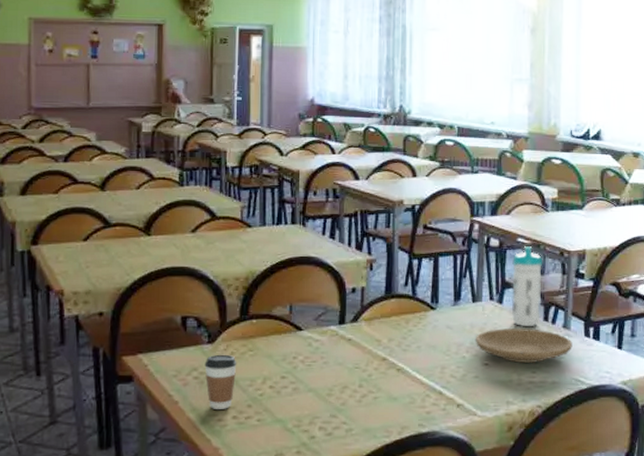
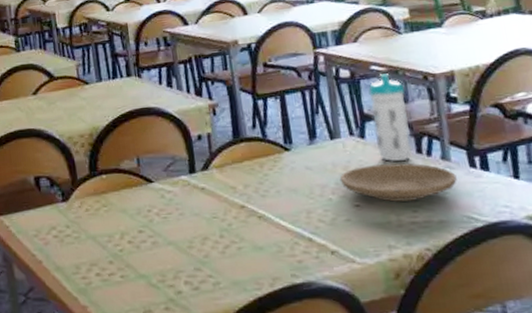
coffee cup: present [204,354,237,409] -> none [62,211,94,267]

